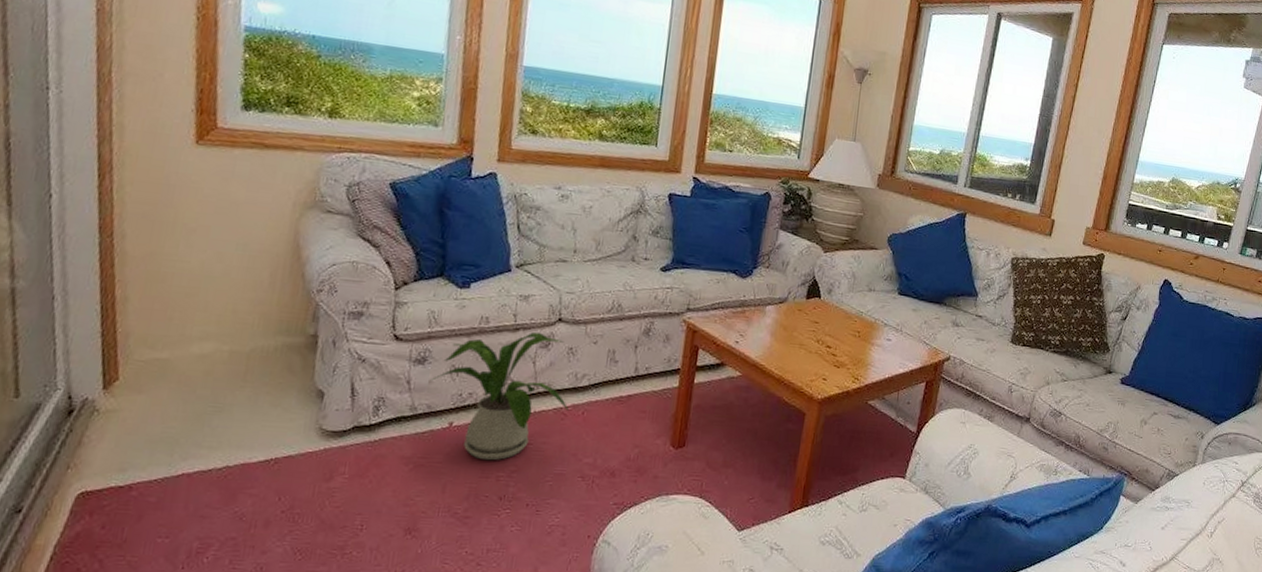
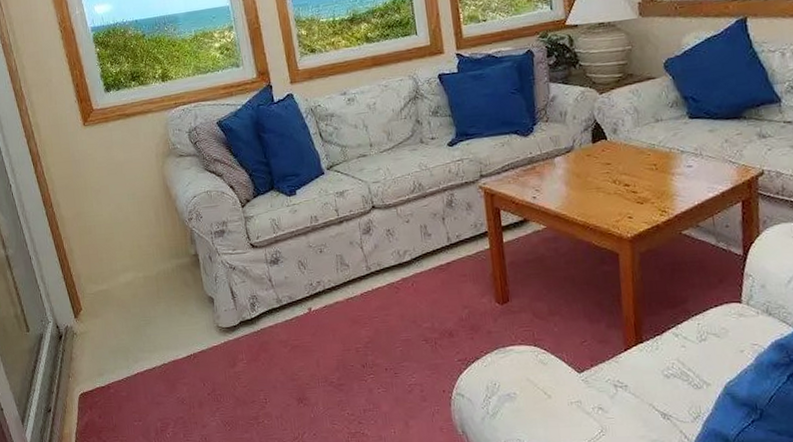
house plant: present [430,332,569,461] -> none [286,222,400,336]

